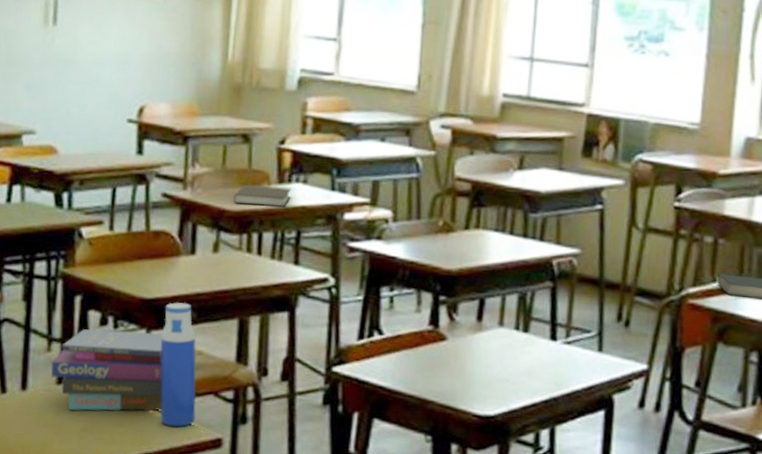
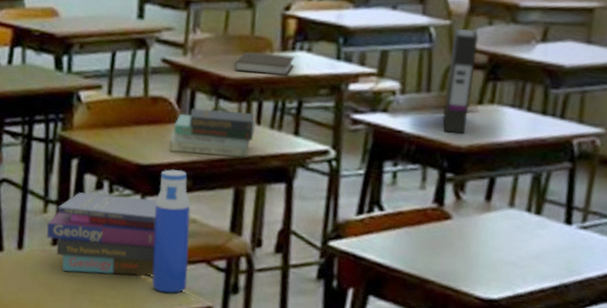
books: none [173,240,257,289] -> present [170,108,256,158]
binder: none [432,154,462,259] -> present [442,24,479,134]

